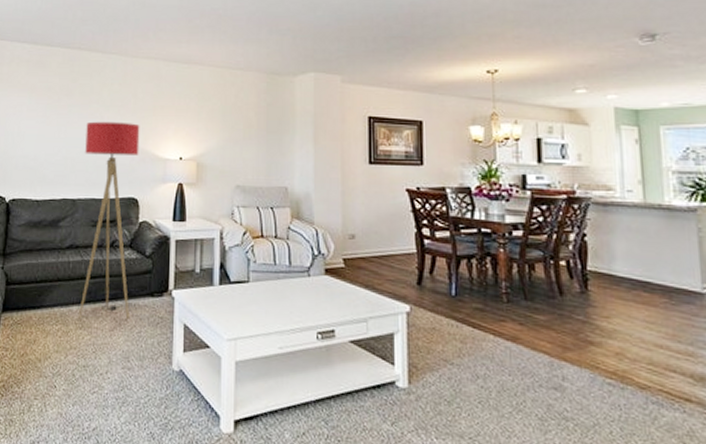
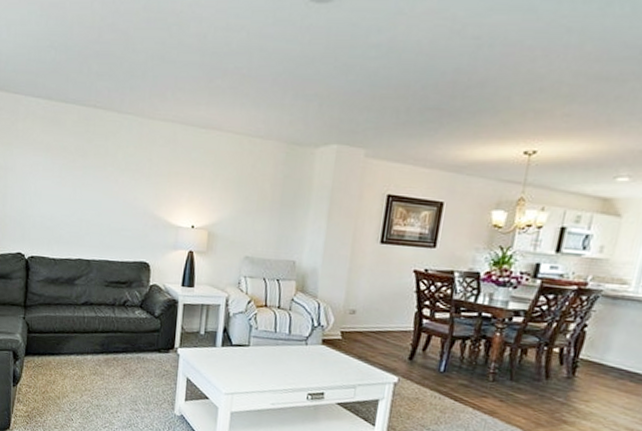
floor lamp: present [77,121,140,320] -> none [91,184,154,370]

